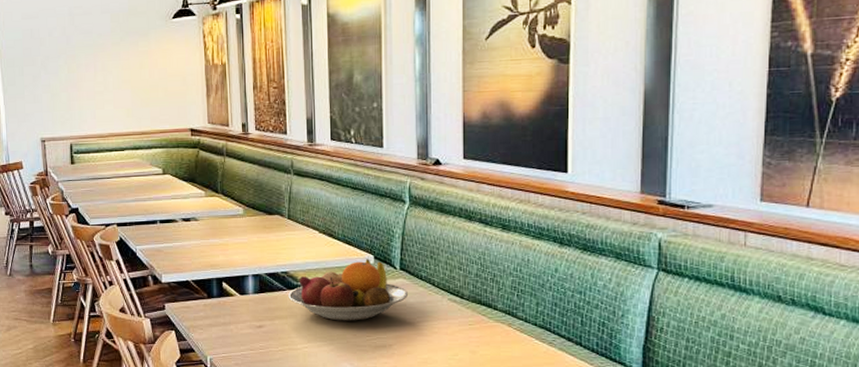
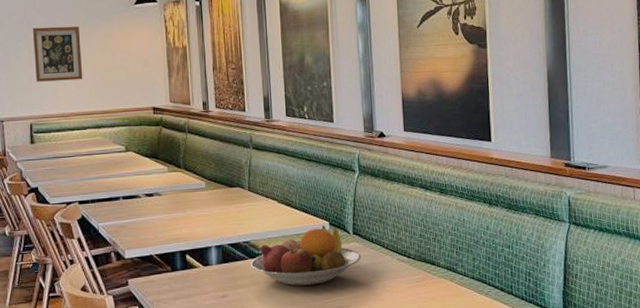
wall art: none [71,43,121,101] -> present [32,26,83,82]

